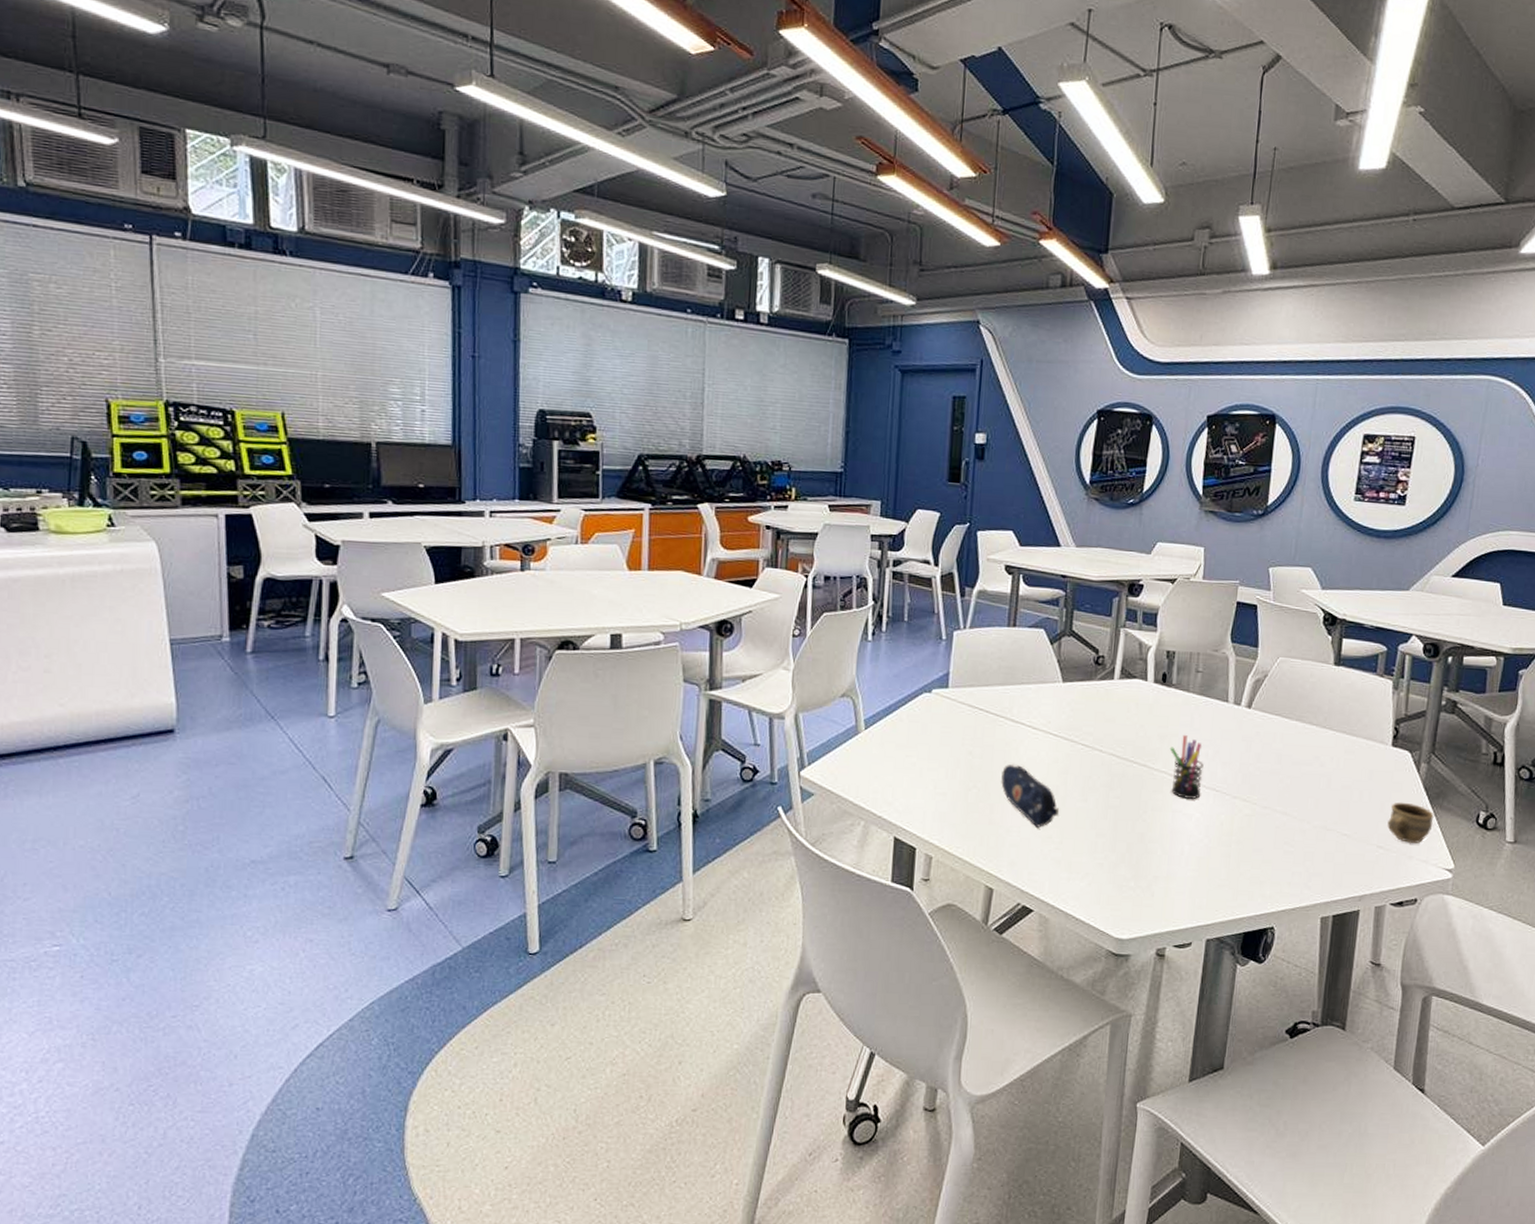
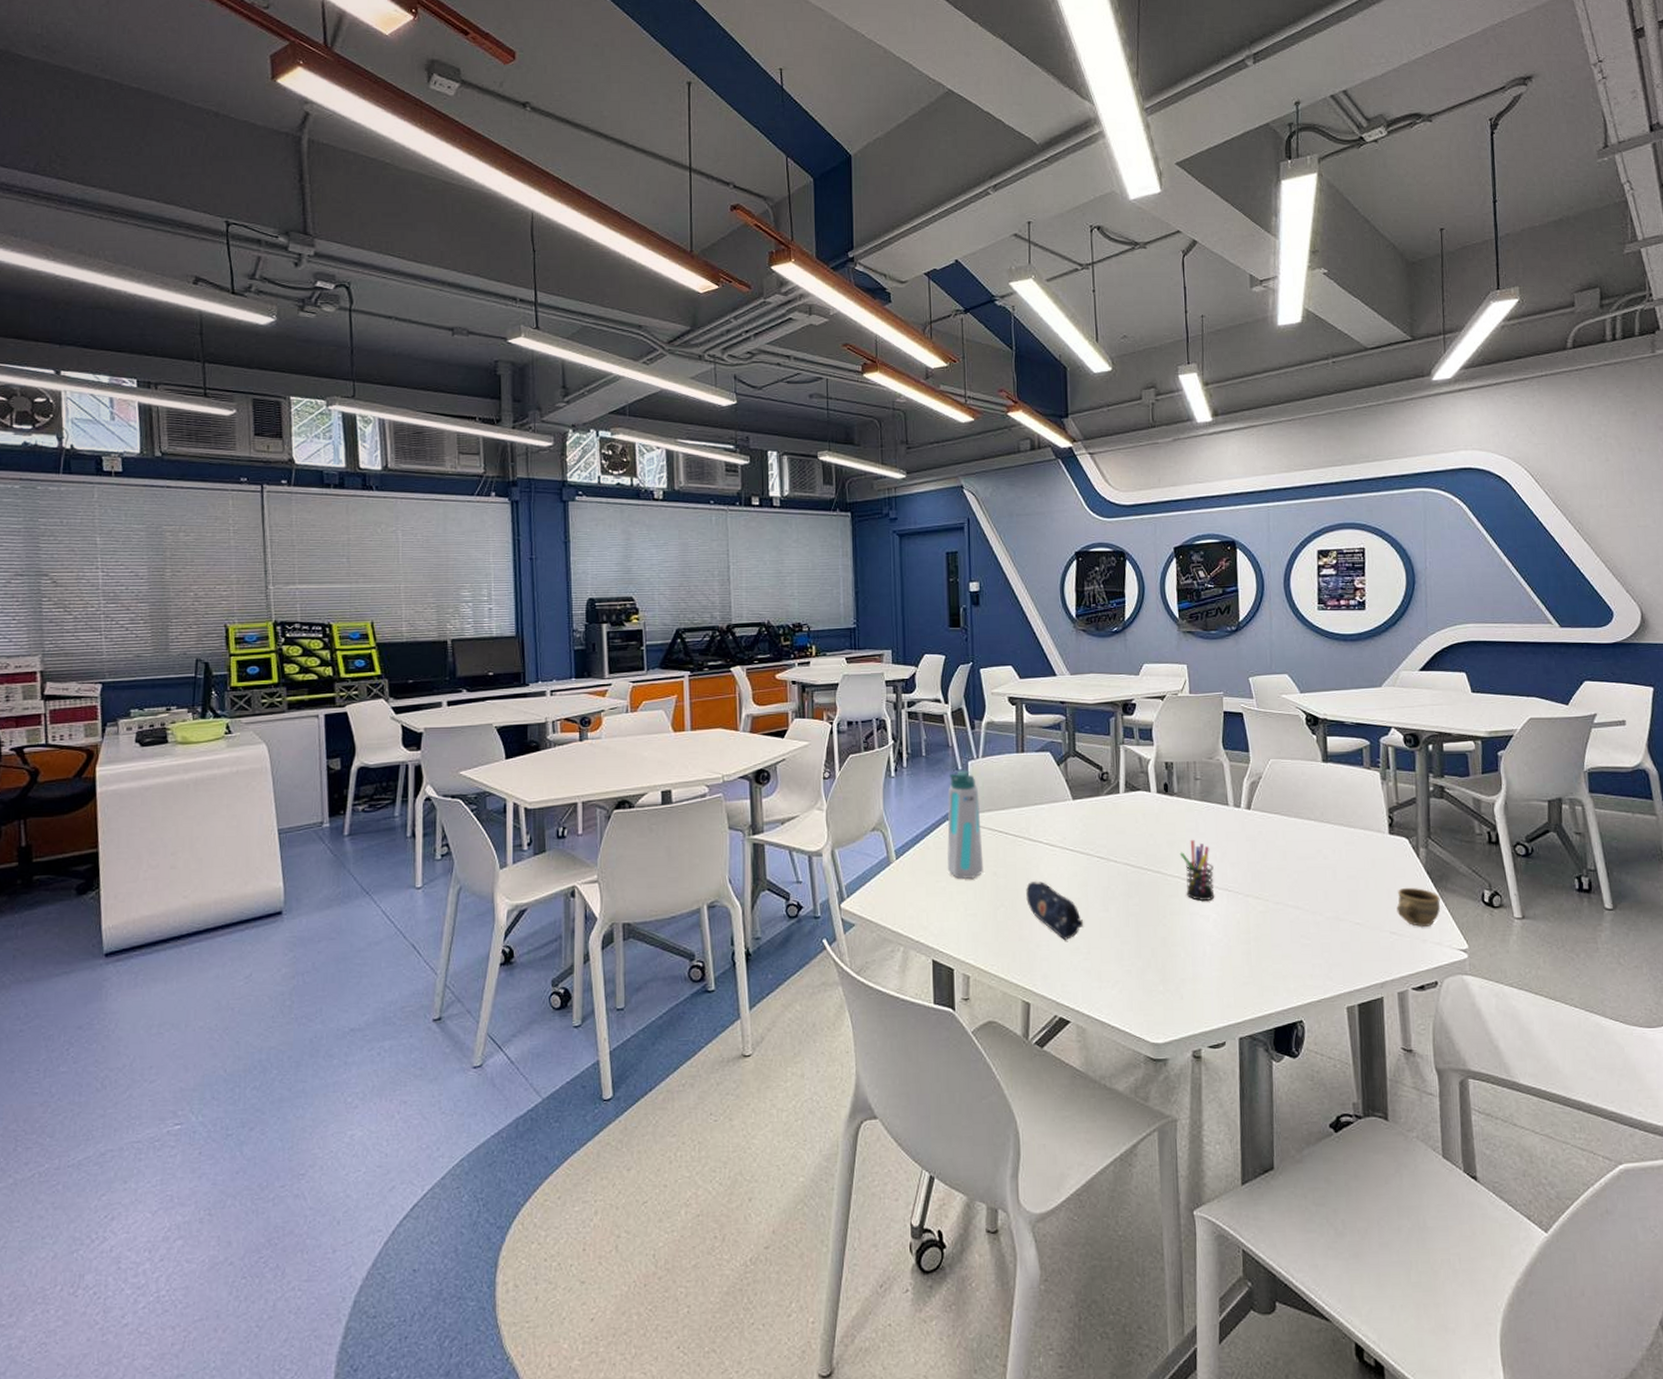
water bottle: none [919,640,962,756] -> present [946,770,984,879]

